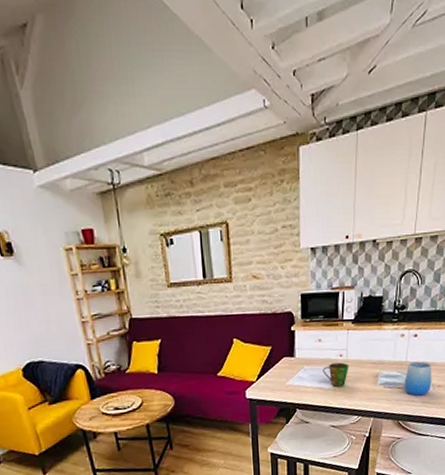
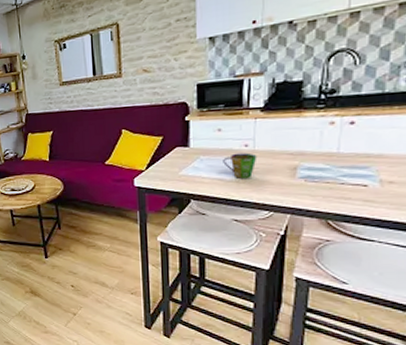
cup: present [404,361,432,396] -> none [335,152,378,193]

